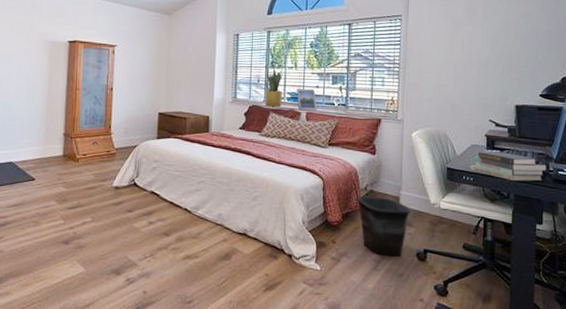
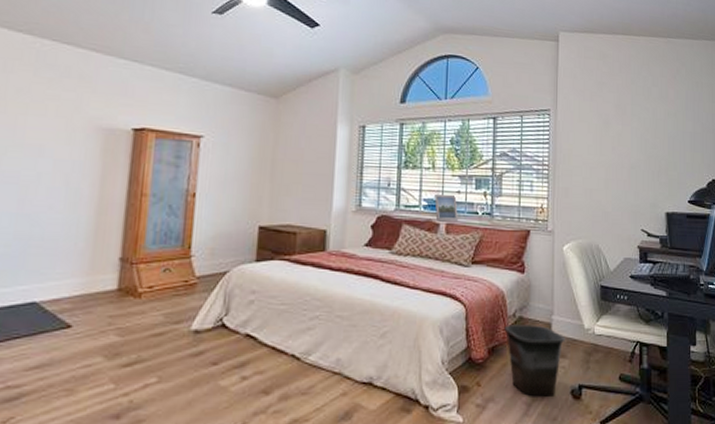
planter: present [263,67,284,107] -> none [395,168,420,218]
books: present [470,151,547,182] -> none [623,265,698,299]

